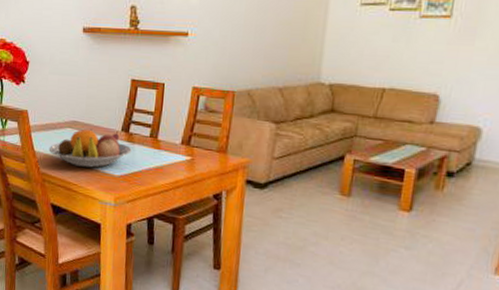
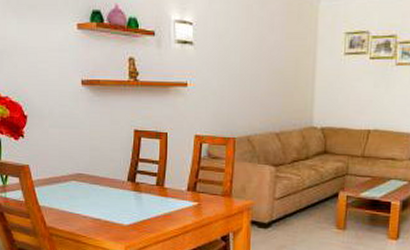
fruit bowl: present [49,128,132,168] -> none [54,180,139,219]

